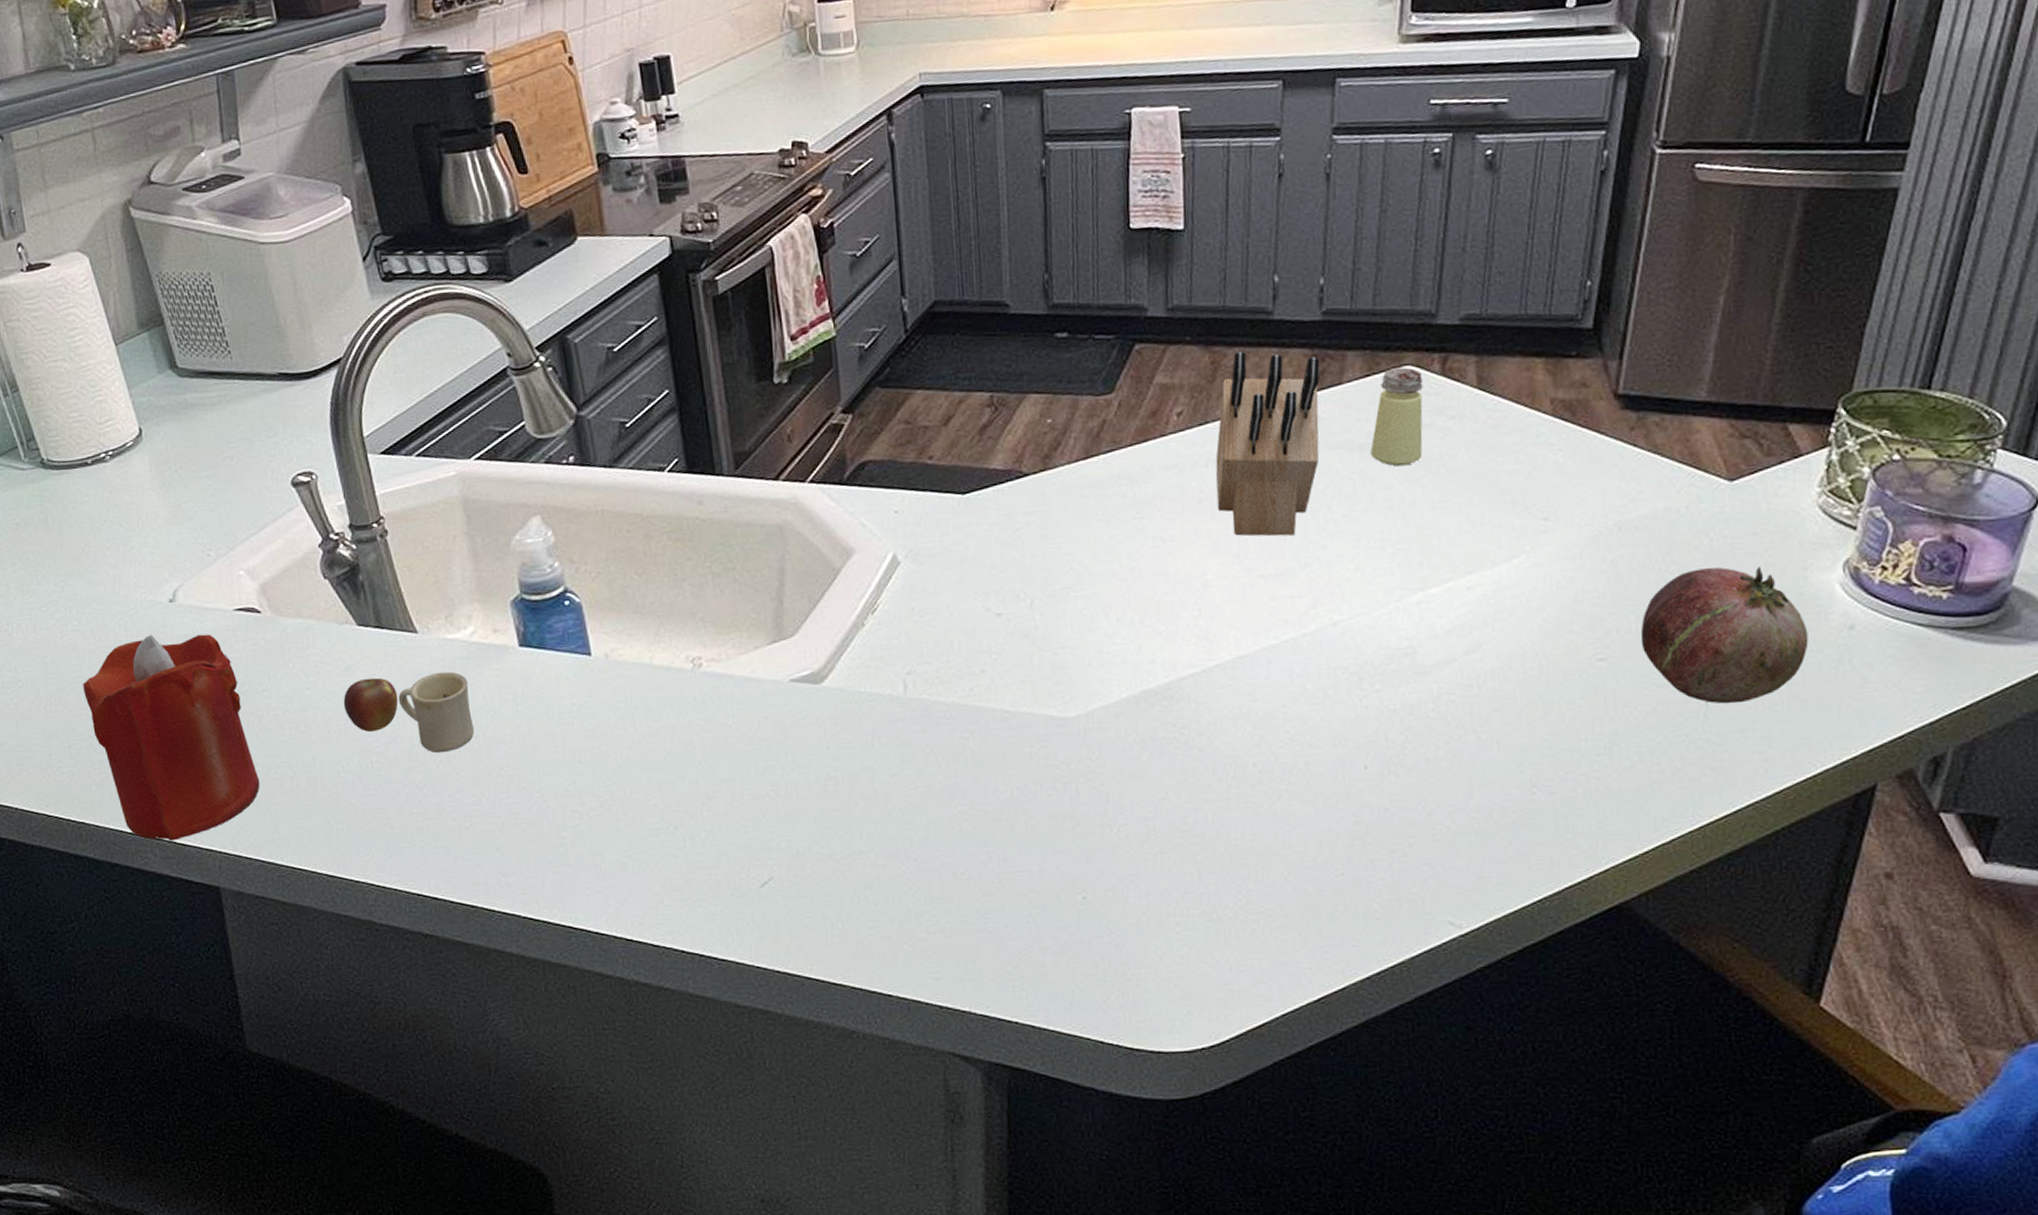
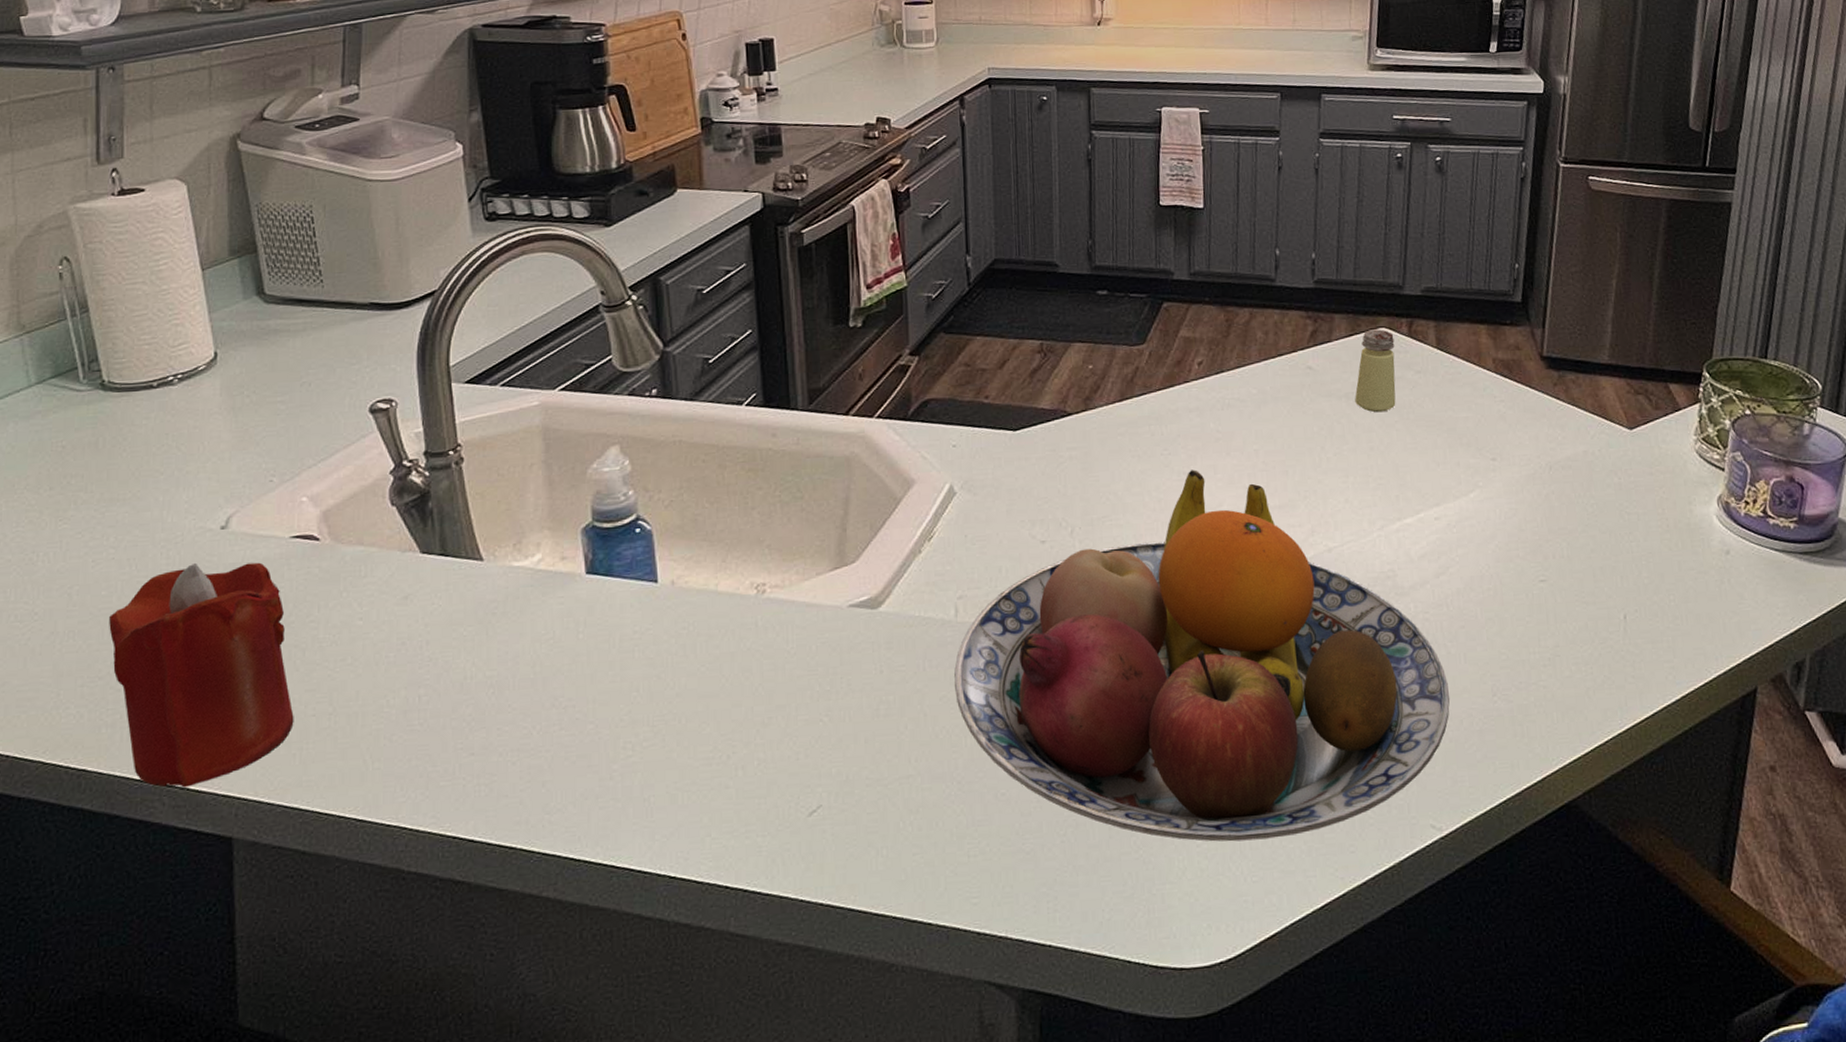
mug: present [343,671,475,752] -> none [396,599,532,684]
fruit bowl: none [905,535,1478,930] -> present [954,469,1450,842]
knife block: present [1215,352,1321,537] -> none [1230,312,1314,472]
fruit: present [1640,567,1809,704] -> none [1571,501,1698,619]

